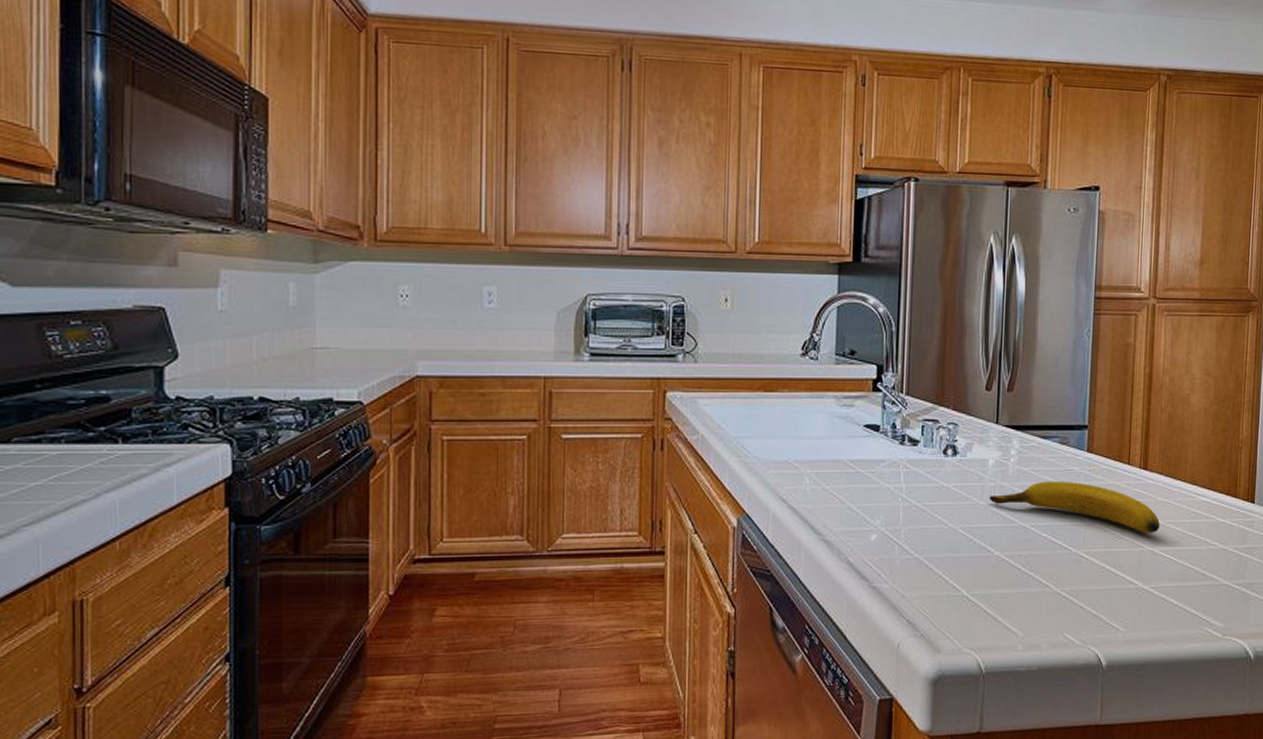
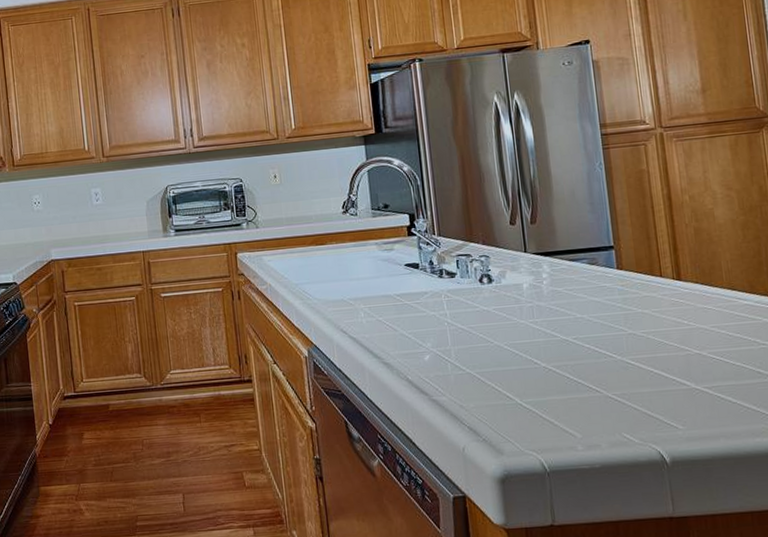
banana: present [989,480,1160,533] -> none [528,296,704,338]

